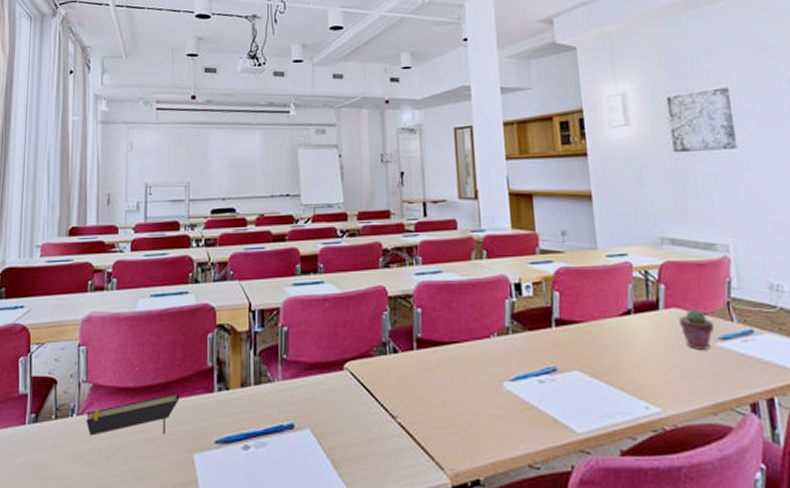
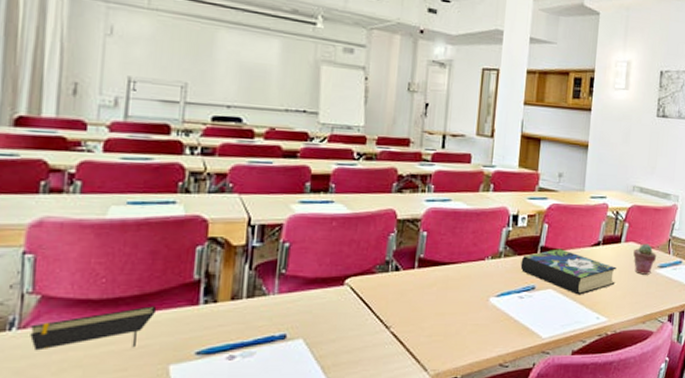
book: none [533,321,662,378] -> present [520,249,616,295]

